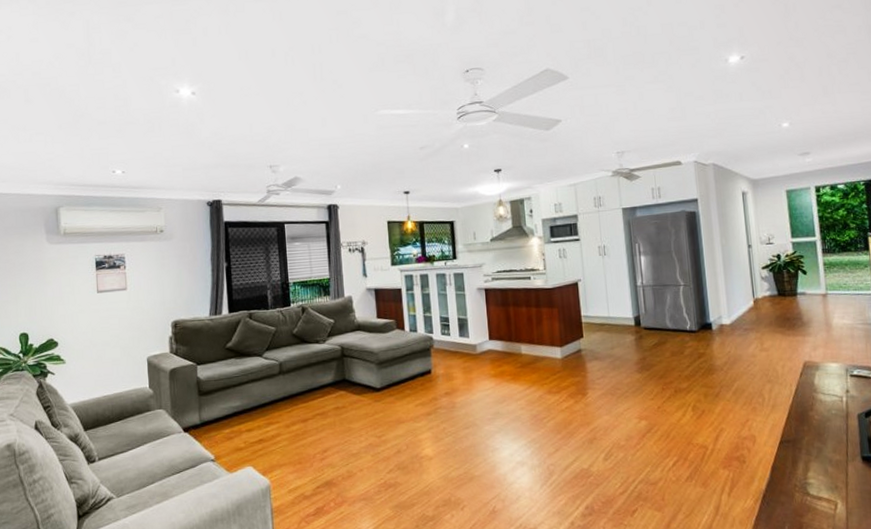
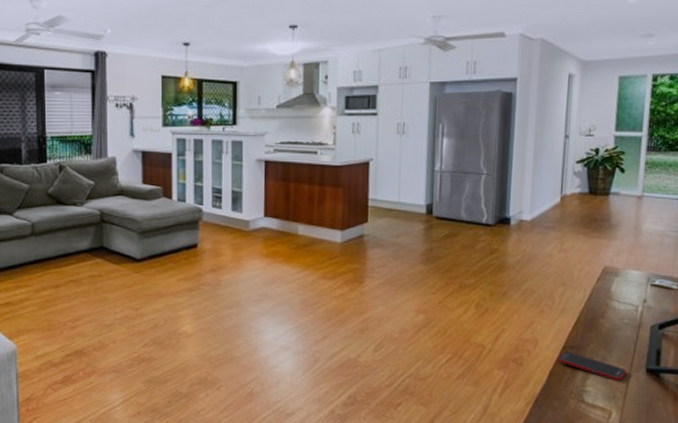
cell phone: none [775,445,844,471] -> present [556,350,627,381]

